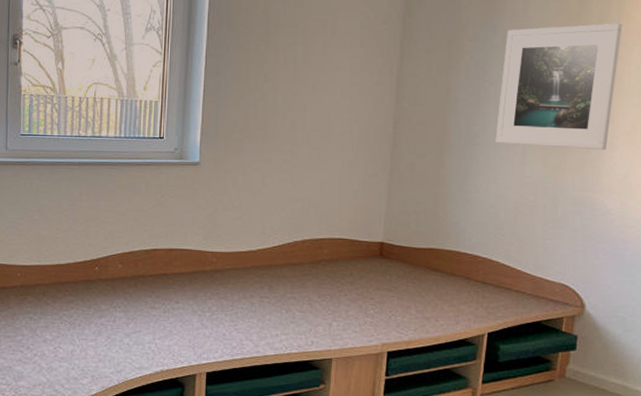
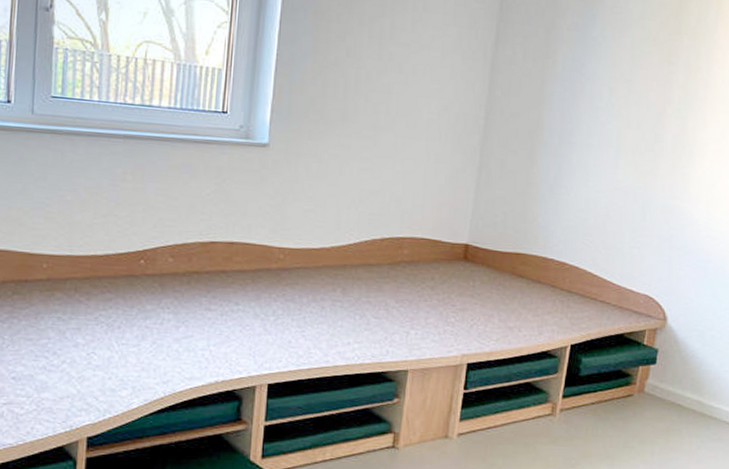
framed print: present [495,23,622,151] -> none [589,21,720,158]

